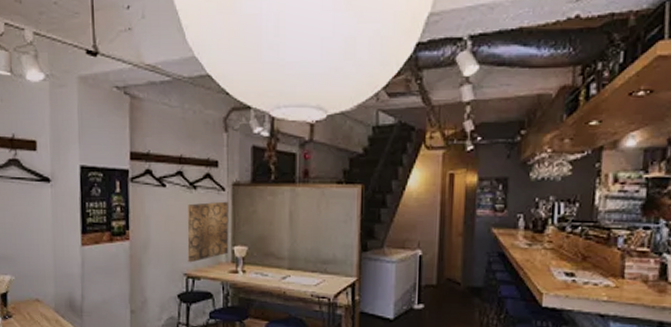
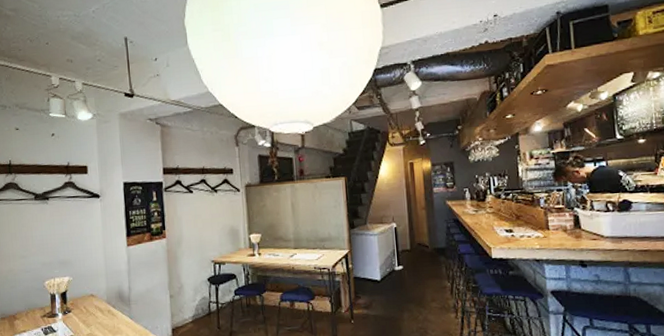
wall art: present [187,201,229,263] -> none [211,199,247,252]

